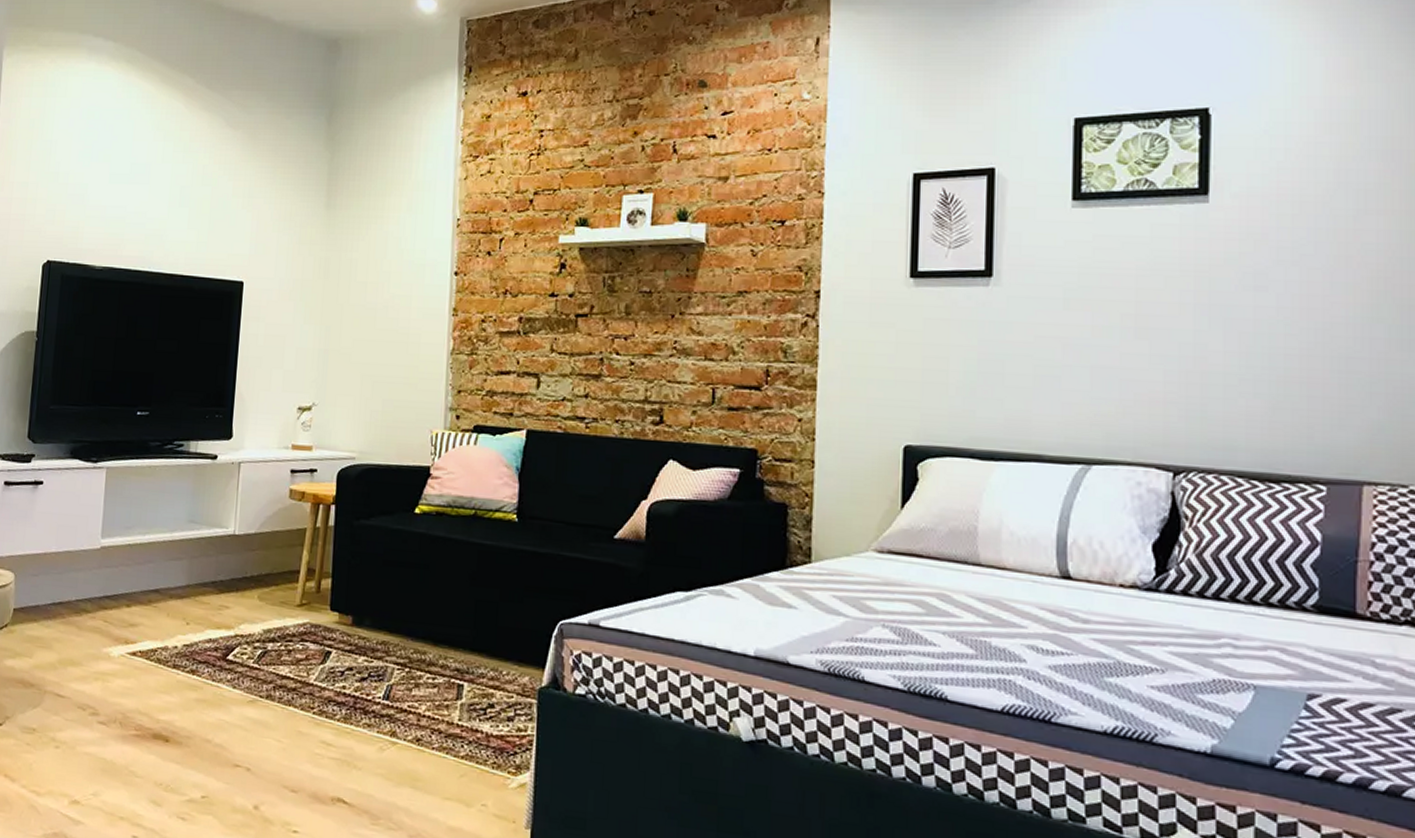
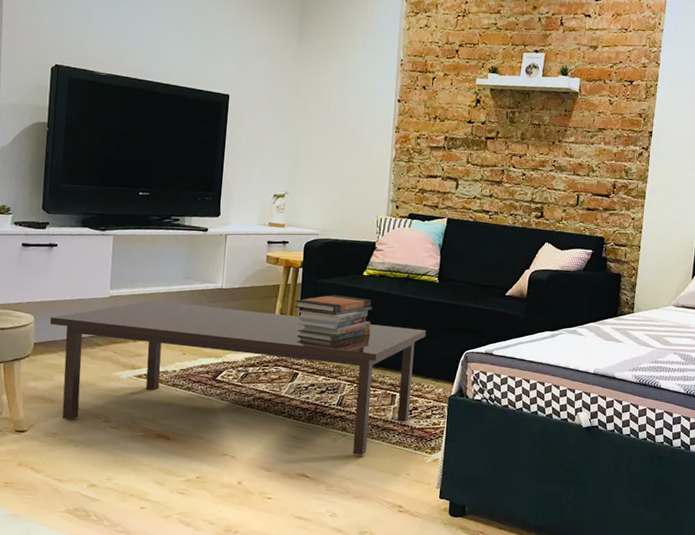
coffee table: none [32,551,503,774] -> present [50,300,426,455]
book stack: none [325,541,428,608] -> present [294,294,373,342]

